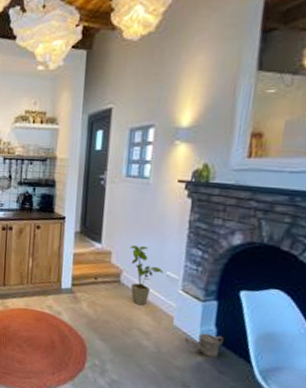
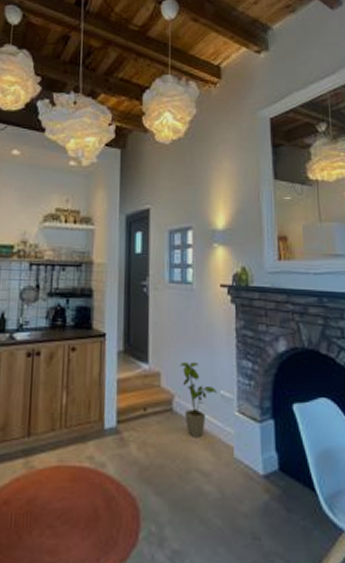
watering can: present [184,333,224,358] -> none [247,462,286,494]

